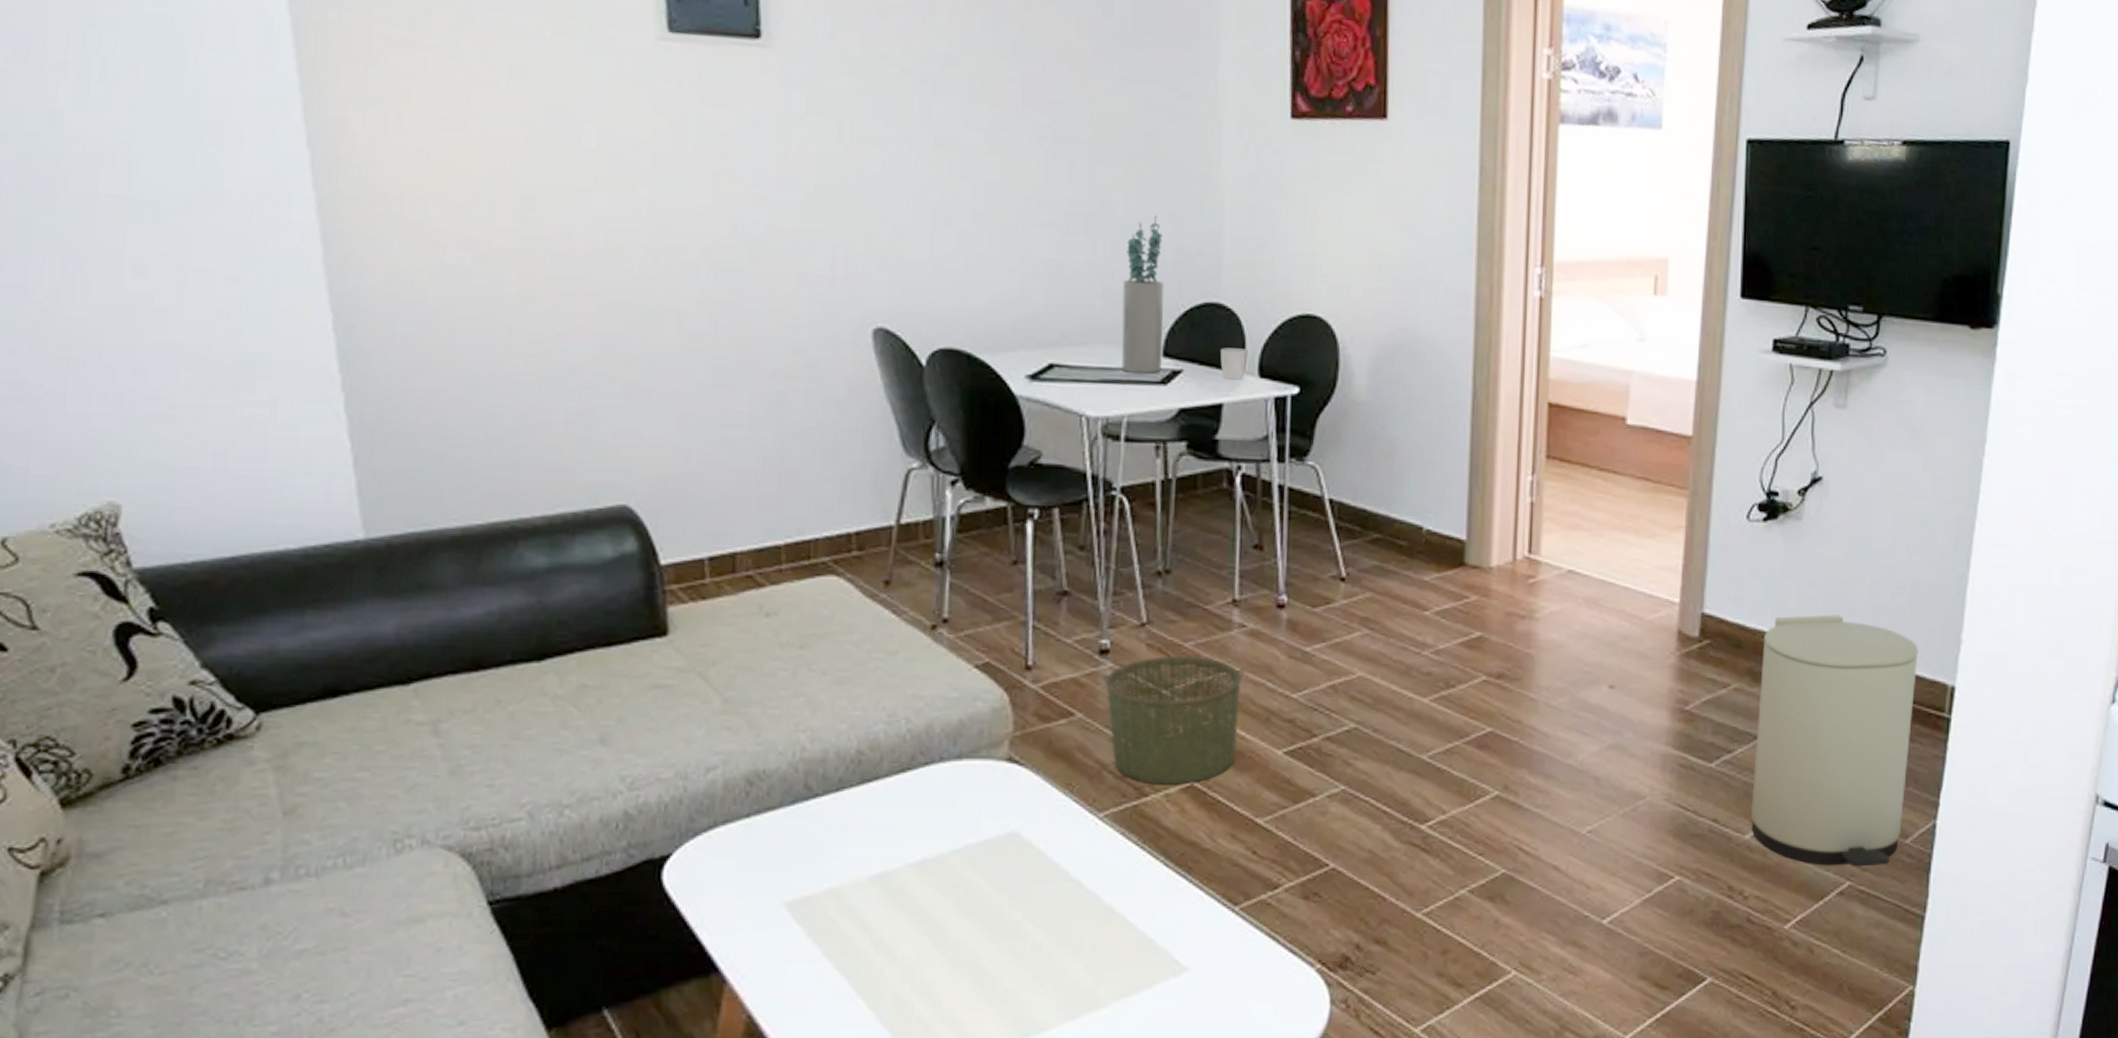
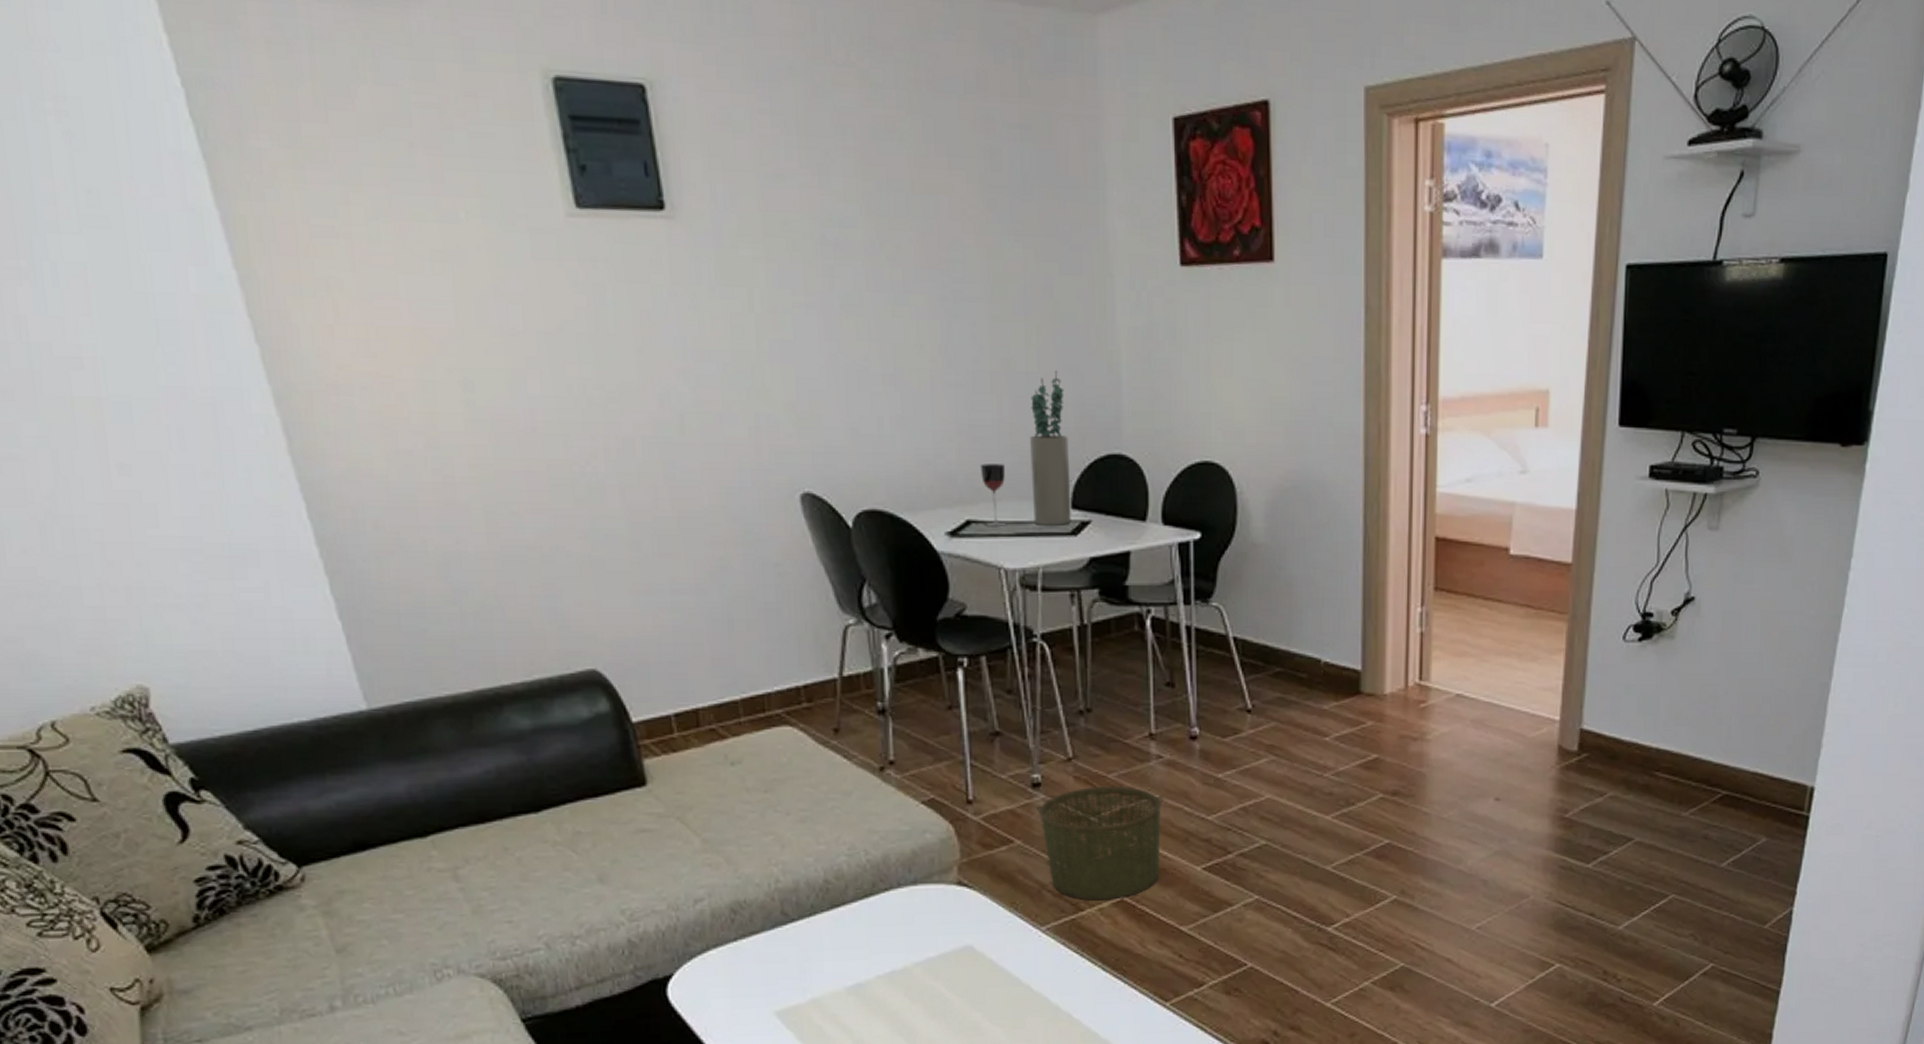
wineglass: none [1067,306,1094,372] -> present [979,464,1008,526]
cup: present [1220,347,1248,380] -> none [1126,497,1151,528]
pedal bin: present [1751,614,1919,867] -> none [1624,726,1782,951]

